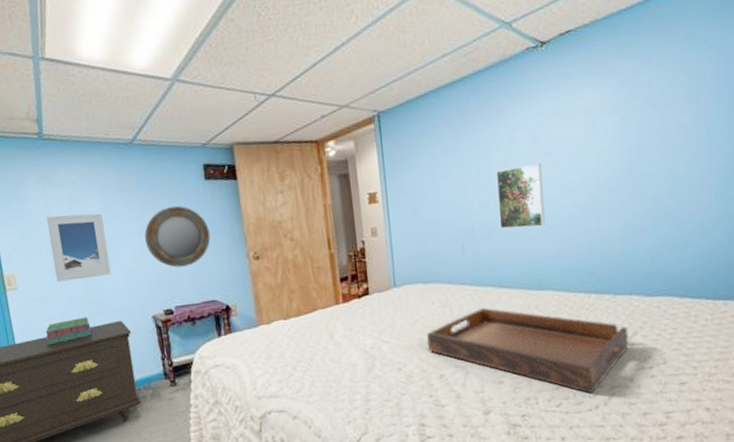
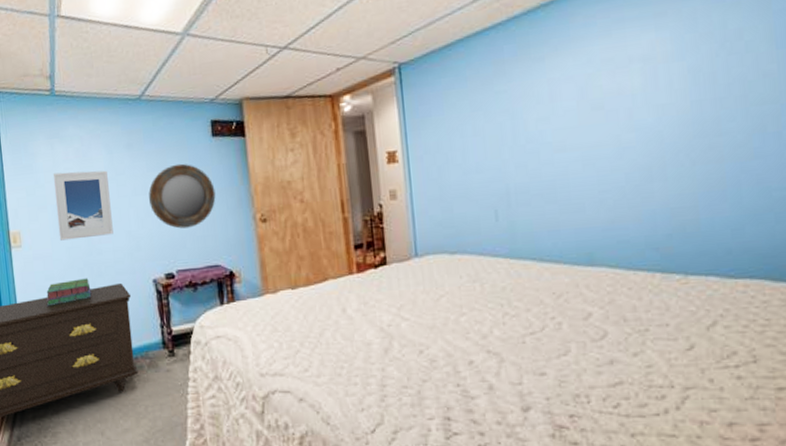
serving tray: present [427,307,629,394] -> none [453,284,707,395]
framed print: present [495,163,545,230] -> none [534,118,596,195]

